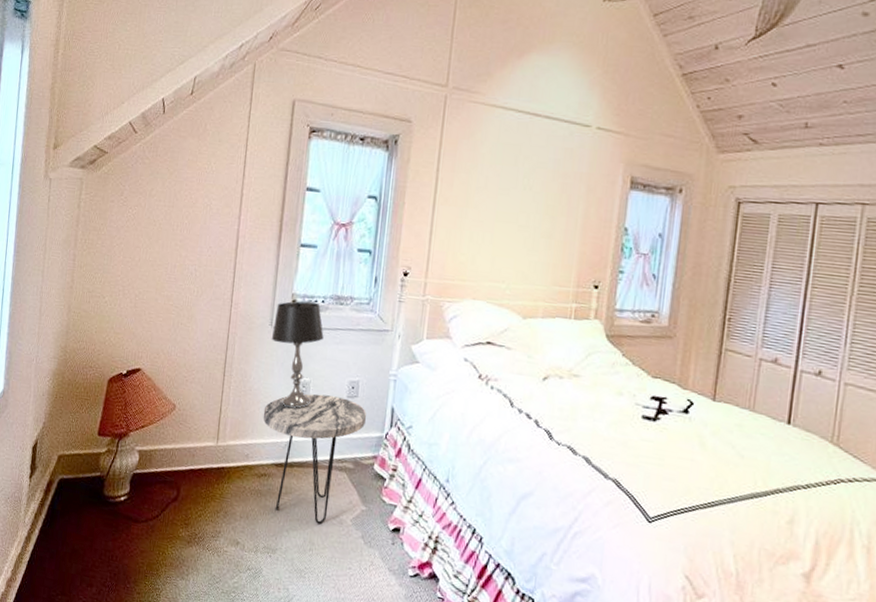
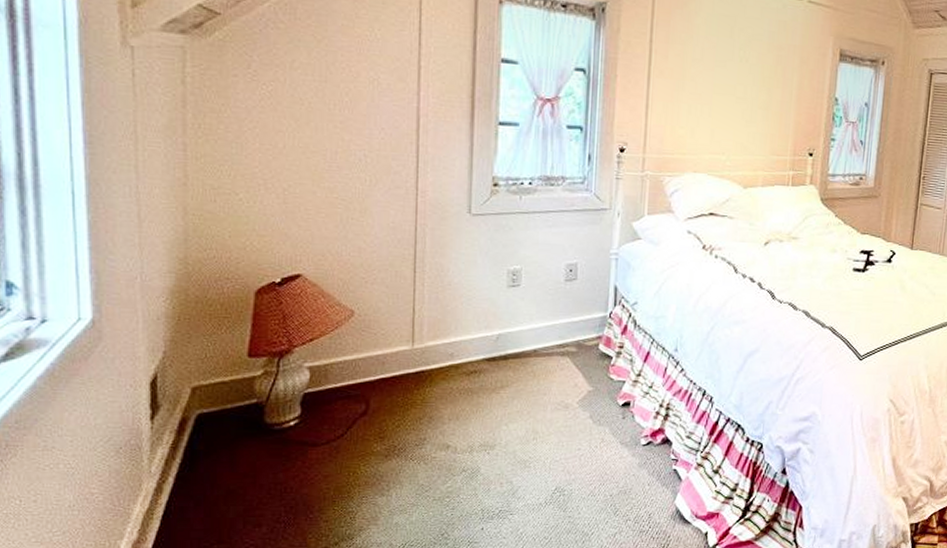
side table: present [263,393,366,525] -> none [467,281,587,412]
table lamp: present [271,301,324,409] -> none [470,184,534,299]

